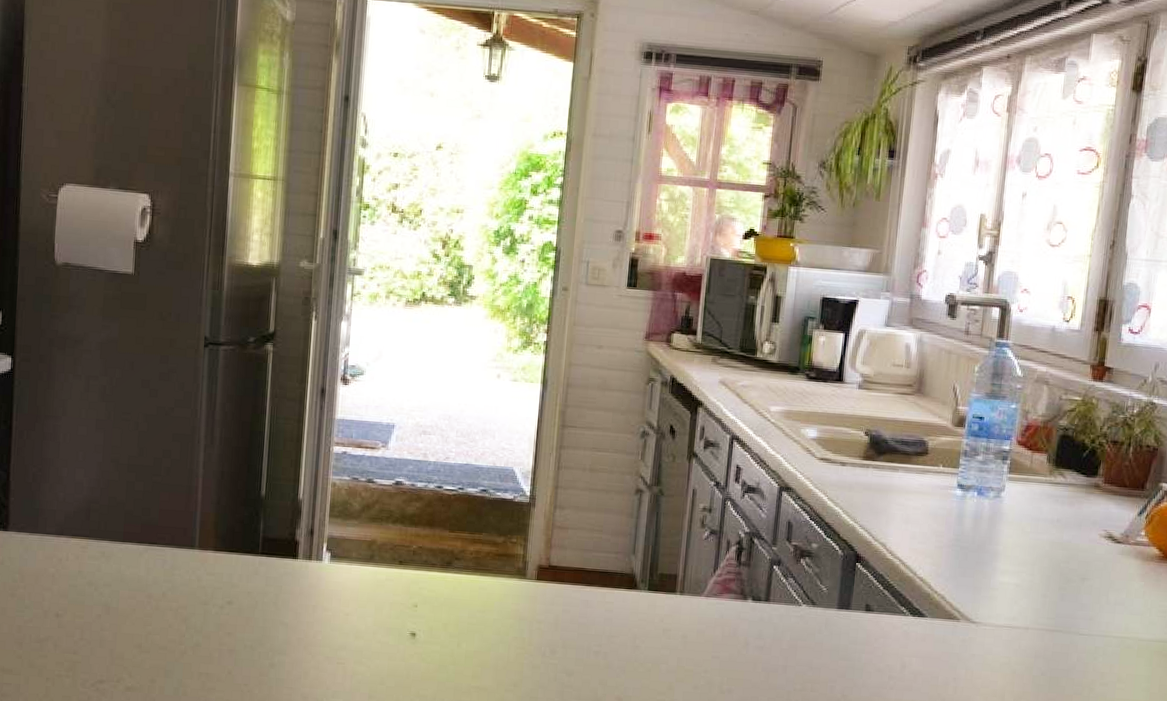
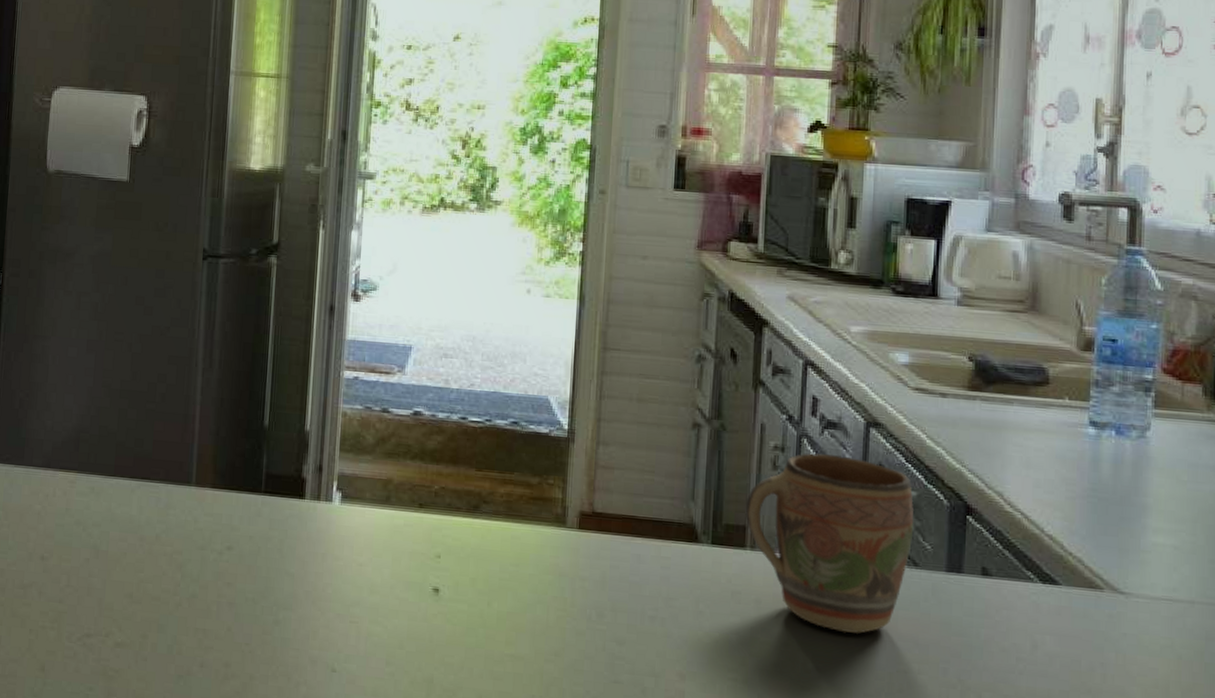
mug: none [677,513,814,661] -> present [745,453,914,634]

